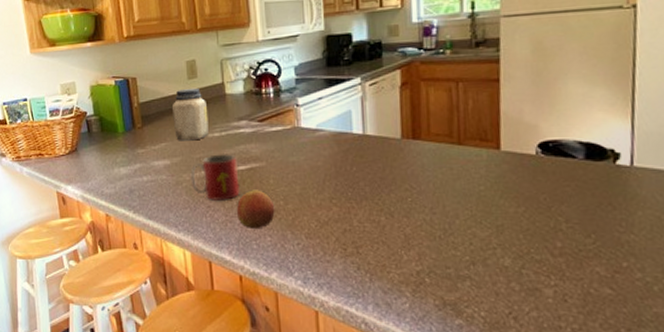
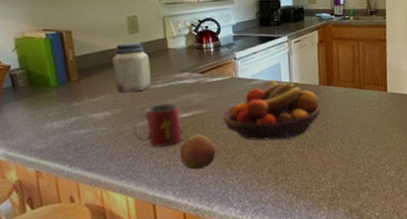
fruit bowl: none [282,131,404,204] -> present [222,80,321,141]

